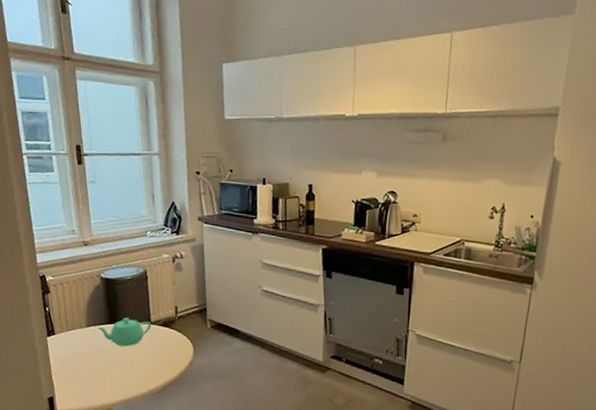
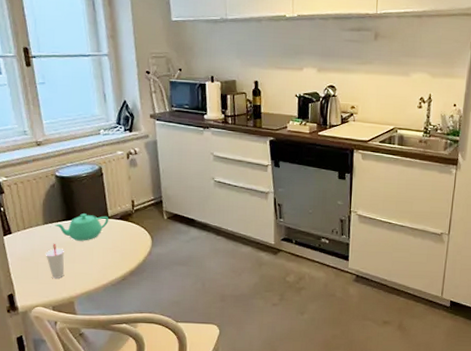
cup: none [86,347,105,384] -> present [45,243,65,278]

